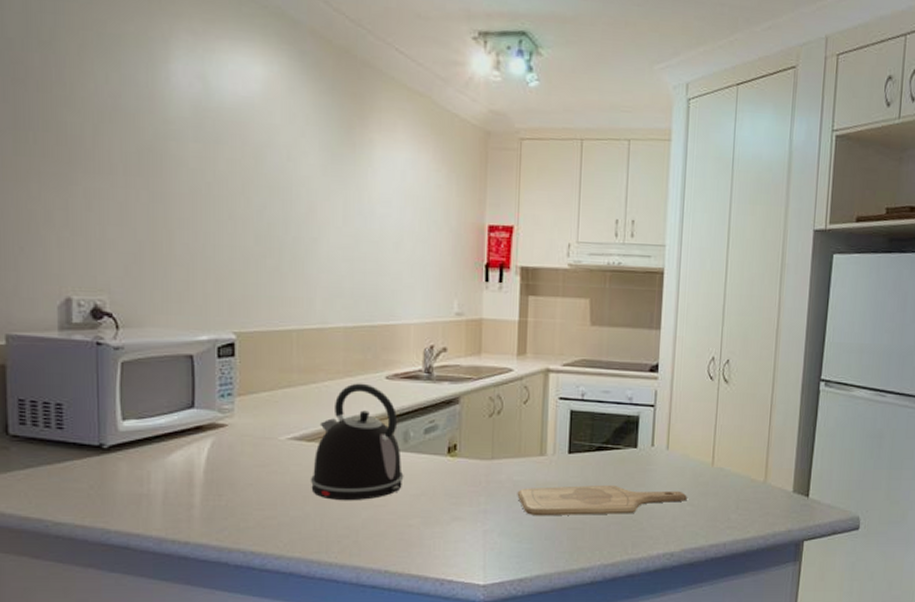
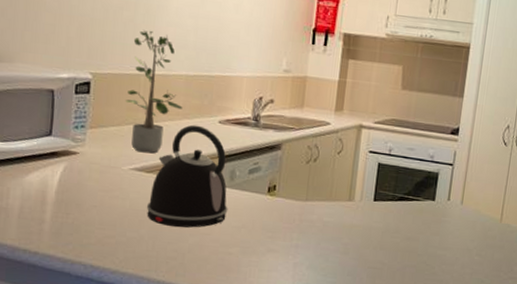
potted plant: none [277,278,343,419] -> present [126,29,183,153]
cutting board: present [517,484,687,516] -> none [326,228,476,259]

